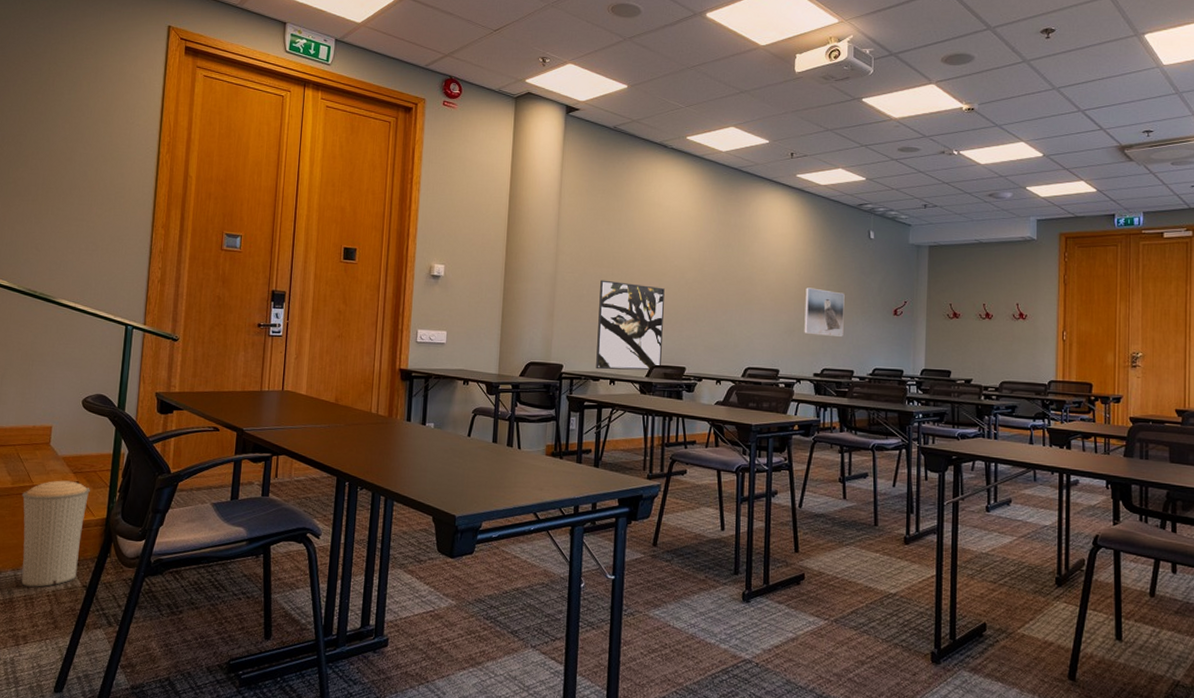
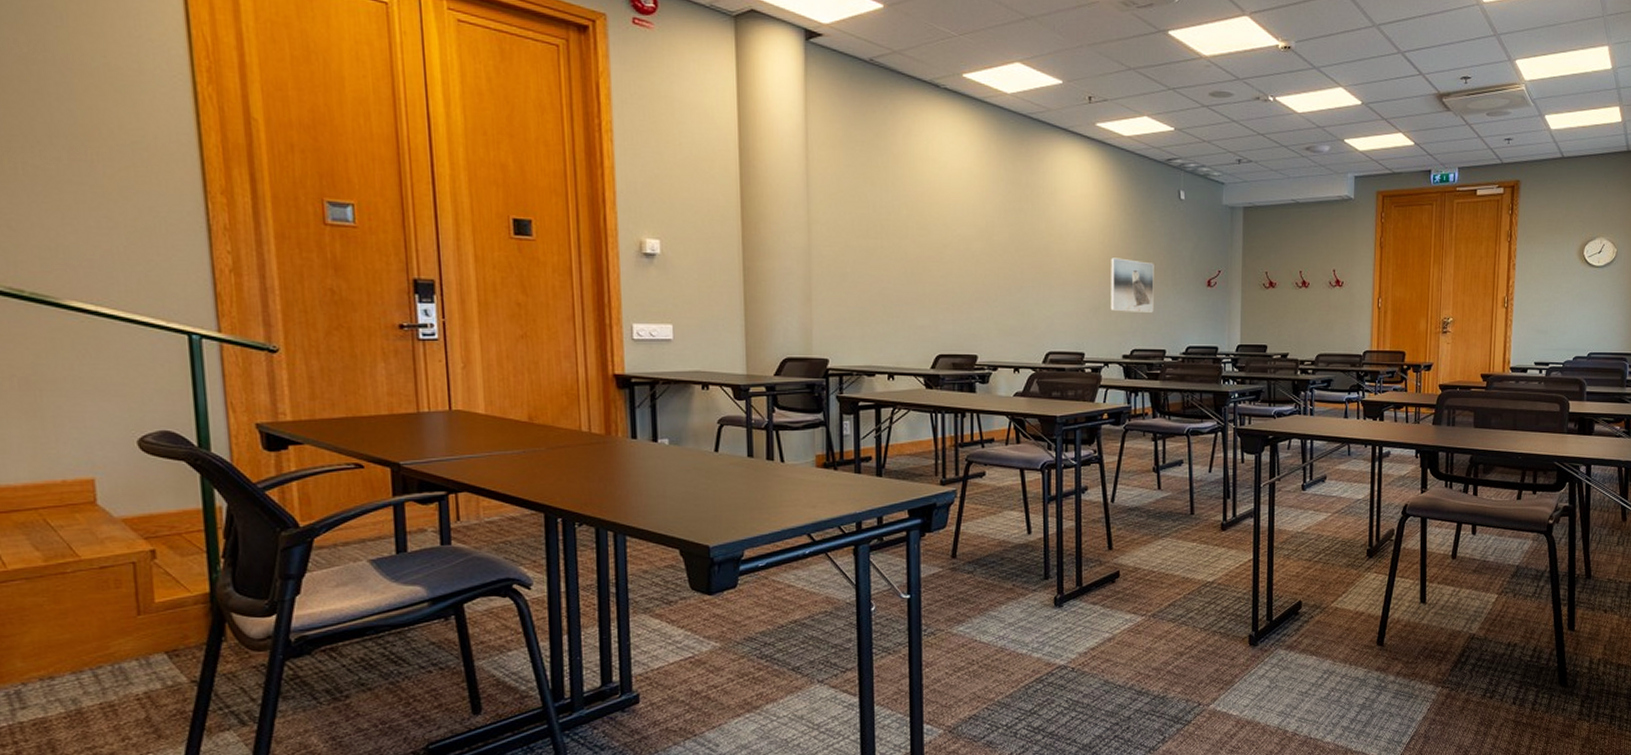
trash can: present [21,480,90,587] -> none [64,549,179,692]
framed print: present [596,280,665,371] -> none [867,254,948,363]

